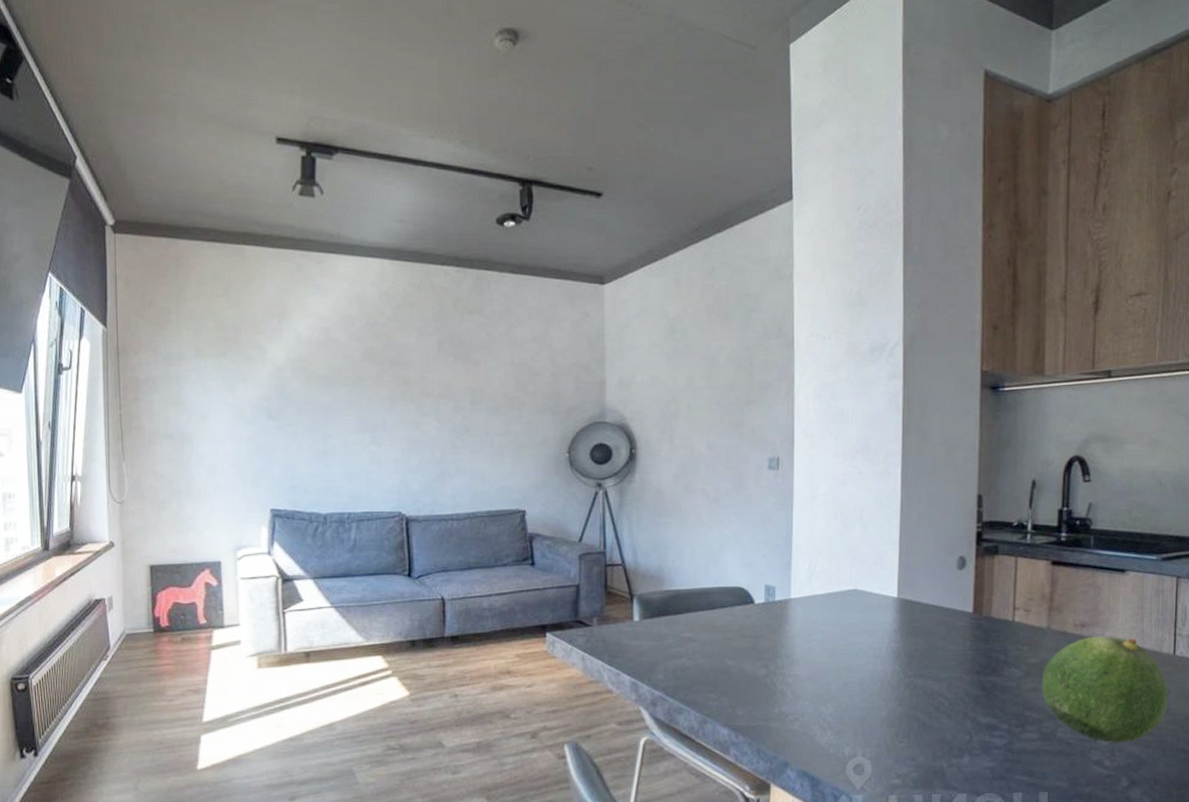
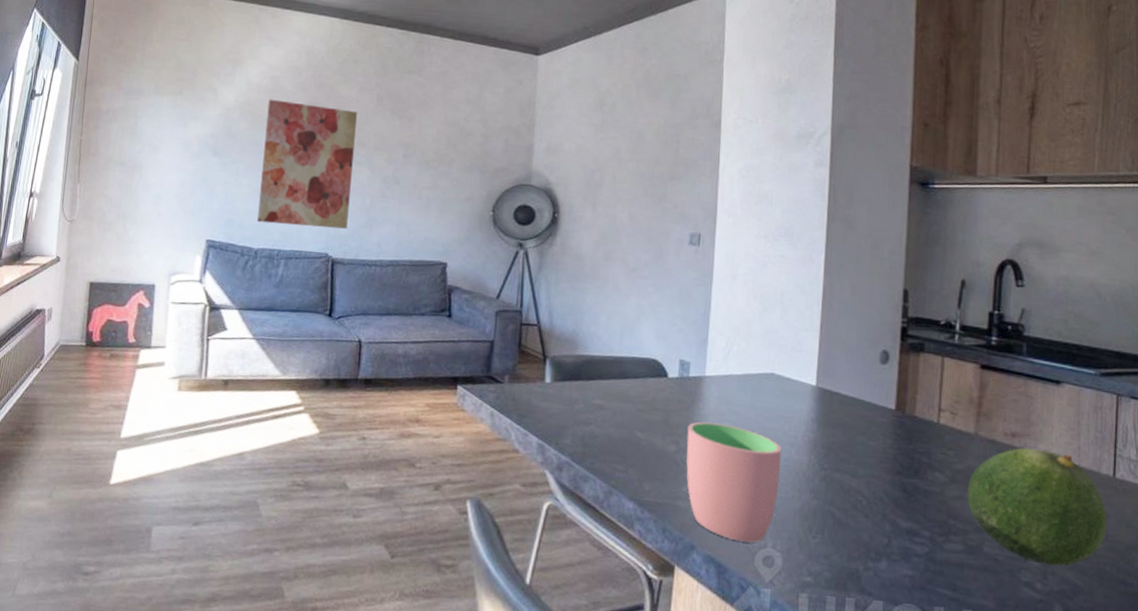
wall art: none [320,353,419,486] -> present [256,99,358,229]
cup: none [776,642,866,755] -> present [686,421,781,544]

